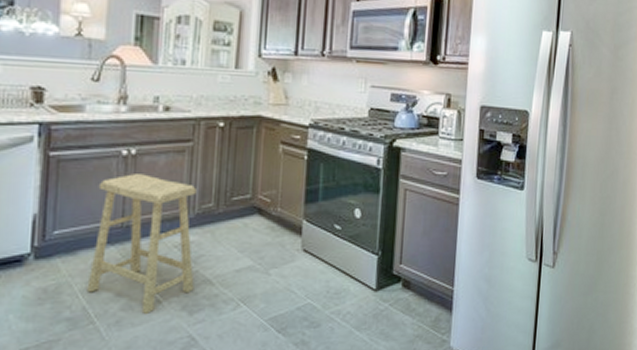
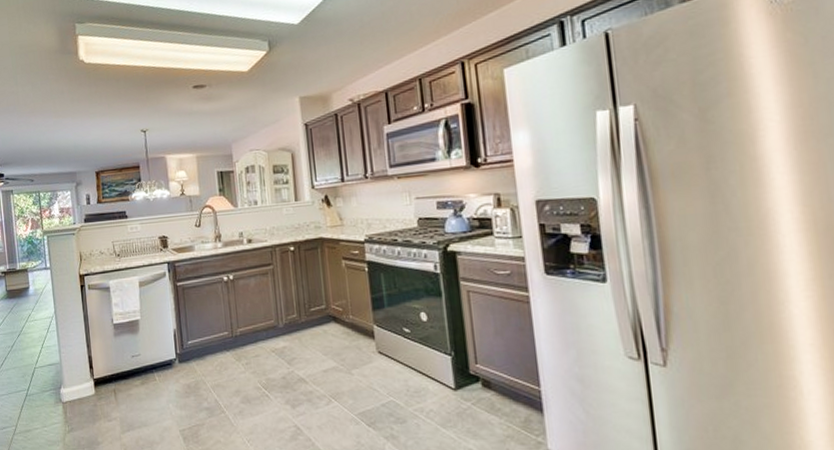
stool: present [86,174,196,314] -> none [211,294,293,406]

